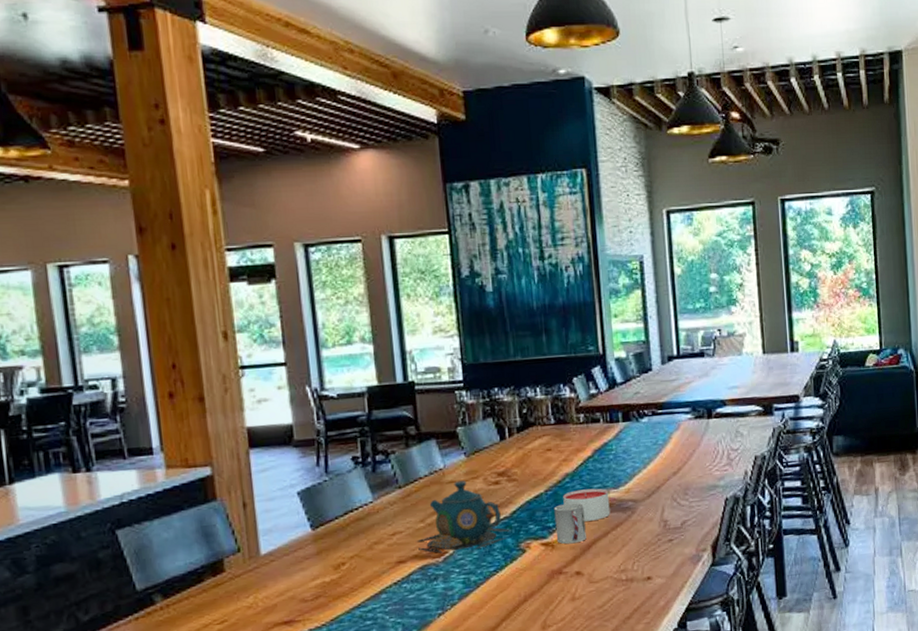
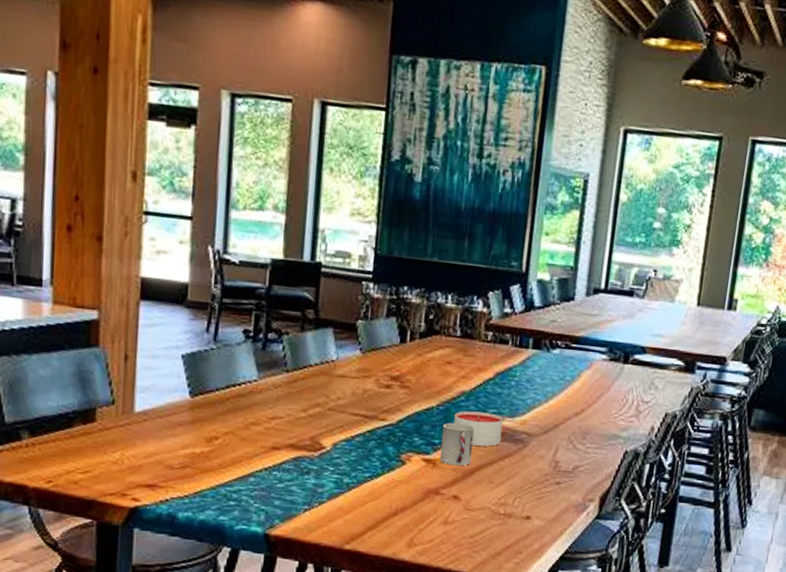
teapot: present [416,480,511,553] -> none [295,376,394,452]

